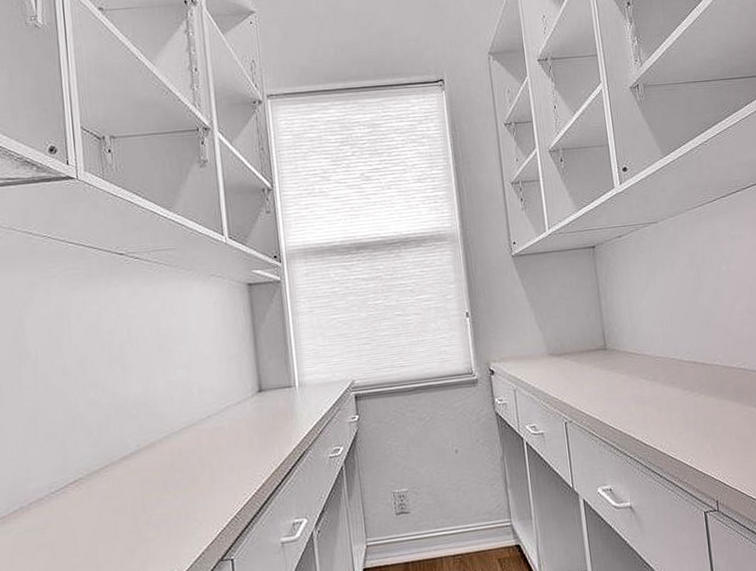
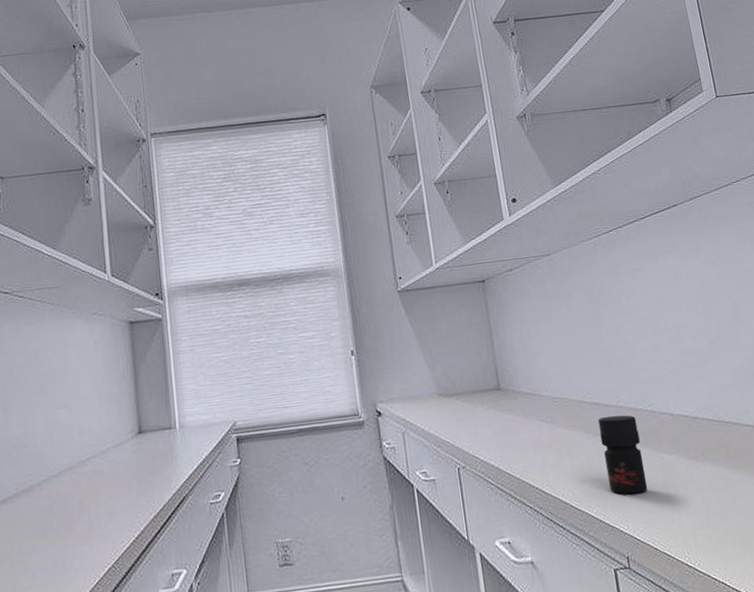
jar: none [695,372,738,445] -> present [597,415,648,495]

